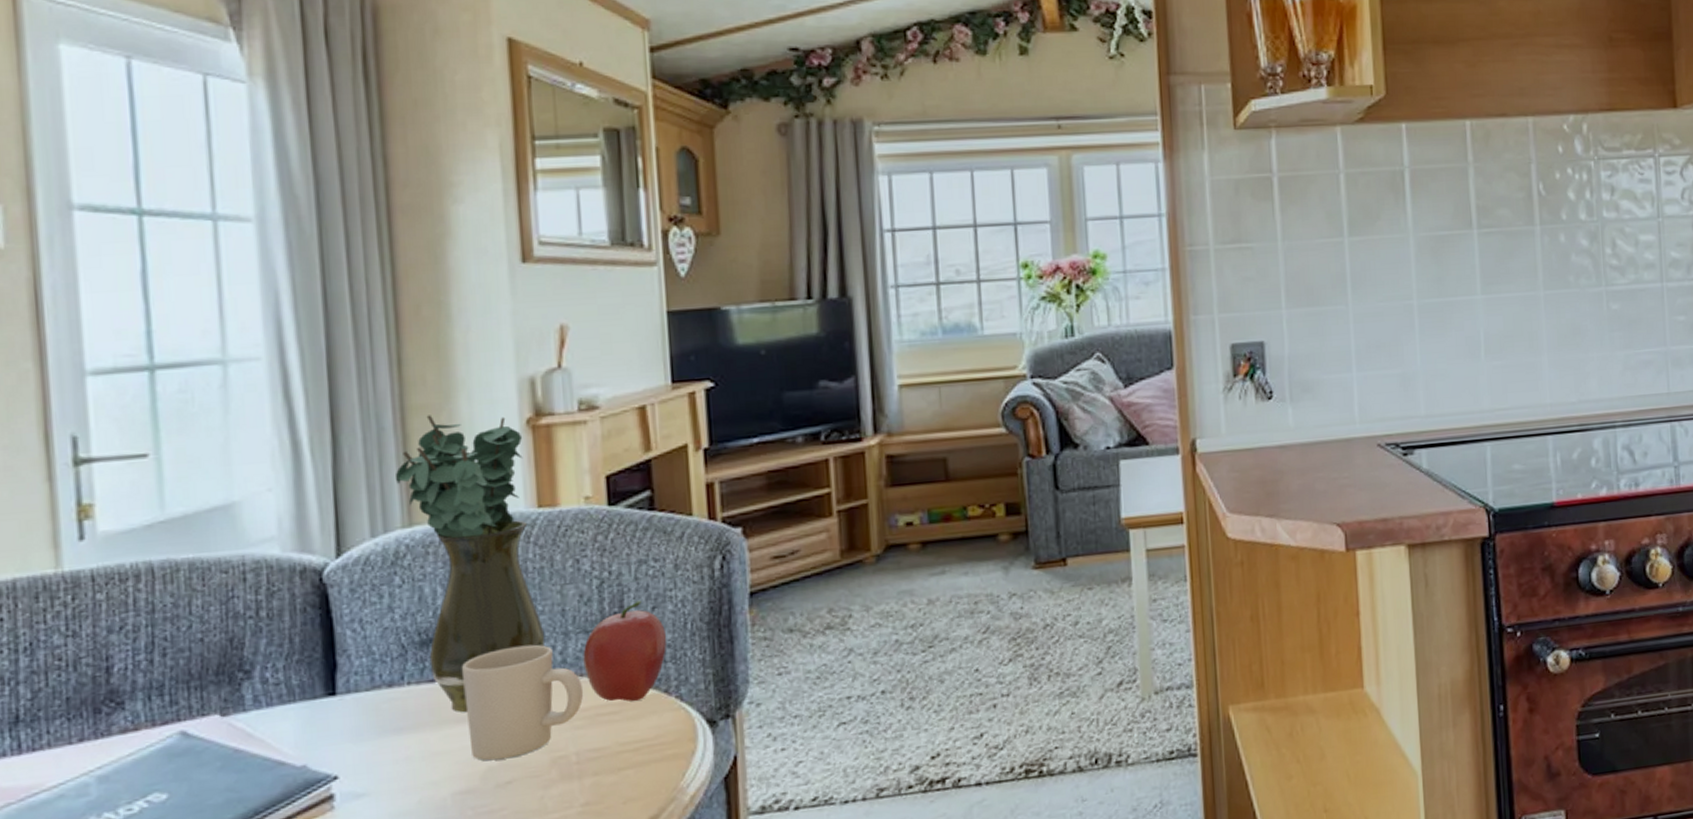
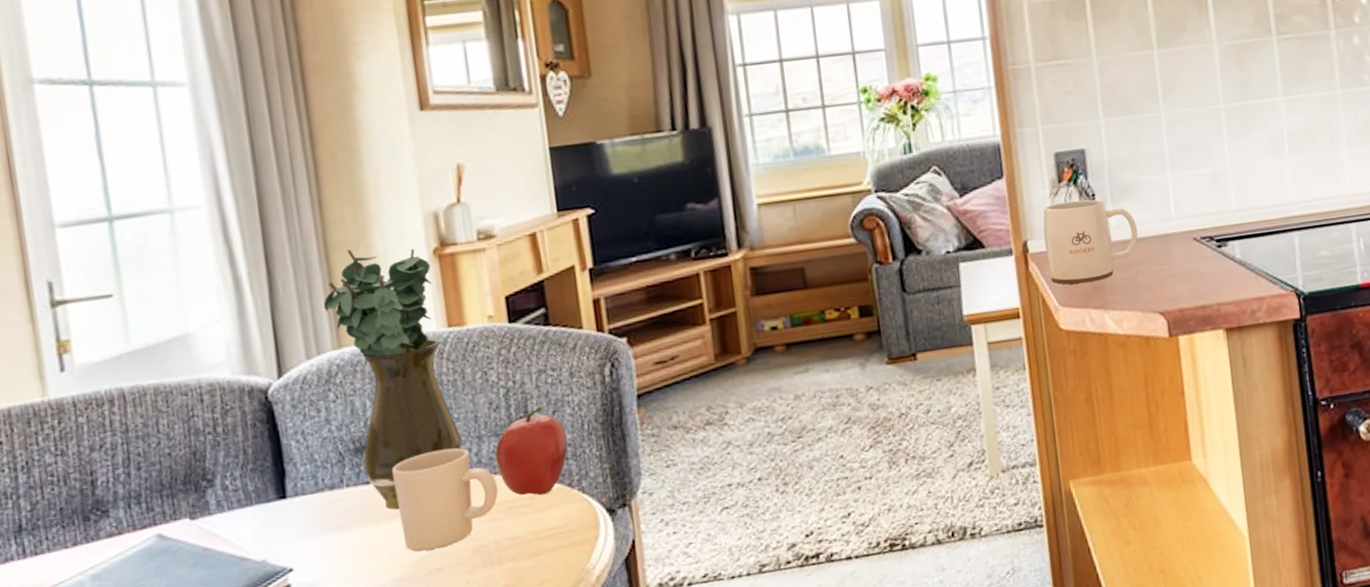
mug: none [1214,396,1318,490] -> present [1043,199,1138,285]

